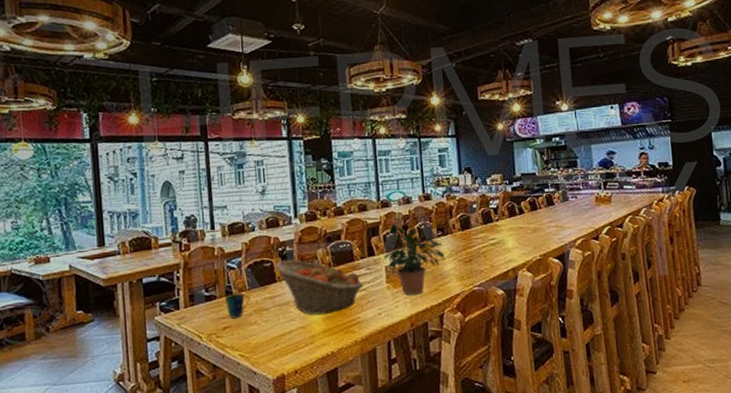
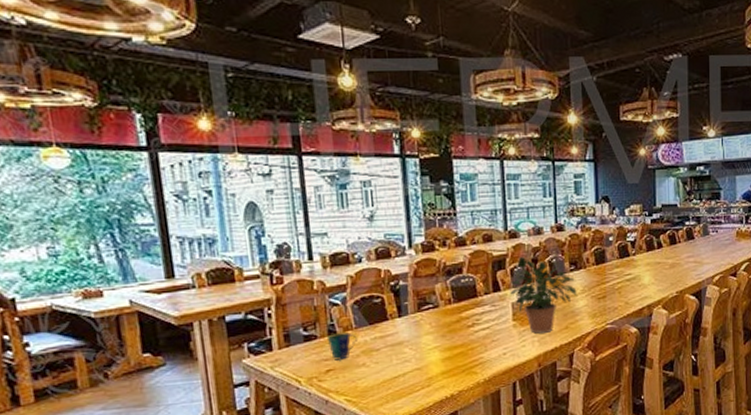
fruit basket: present [274,259,363,315] -> none [385,295,487,356]

